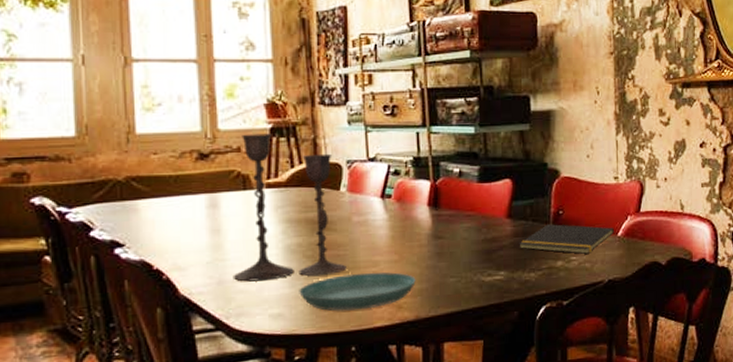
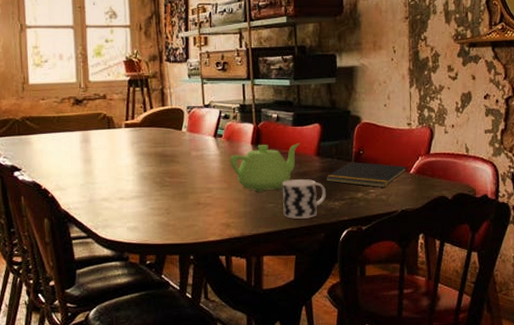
candlestick: present [233,133,347,282] -> none [100,84,187,201]
saucer: present [299,272,416,311] -> none [150,197,241,227]
teapot: none [401,203,488,265] -> present [230,143,300,192]
cup: none [467,246,519,296] -> present [283,179,326,219]

